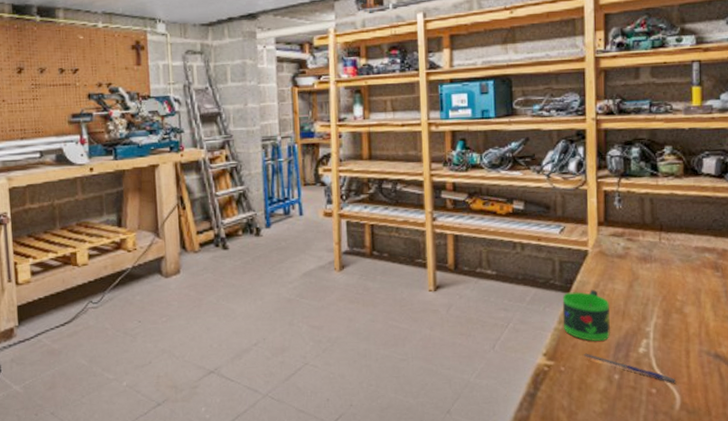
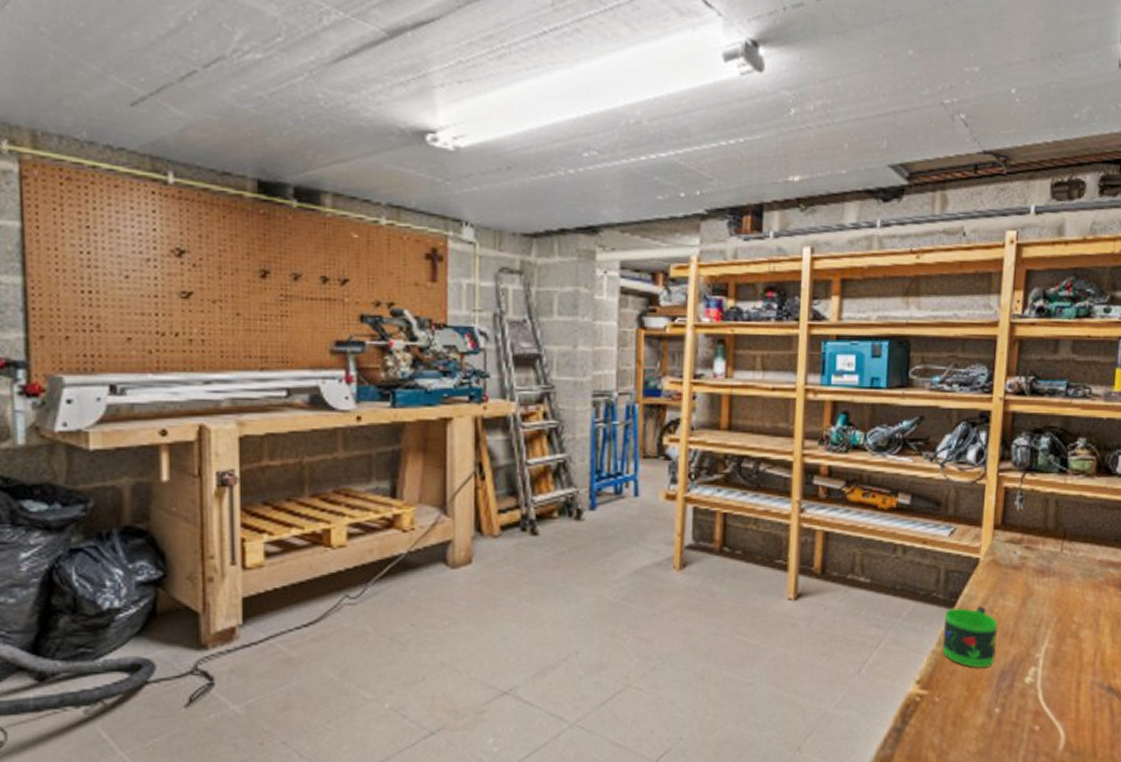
pen: present [583,353,675,384] -> none [962,681,1062,720]

